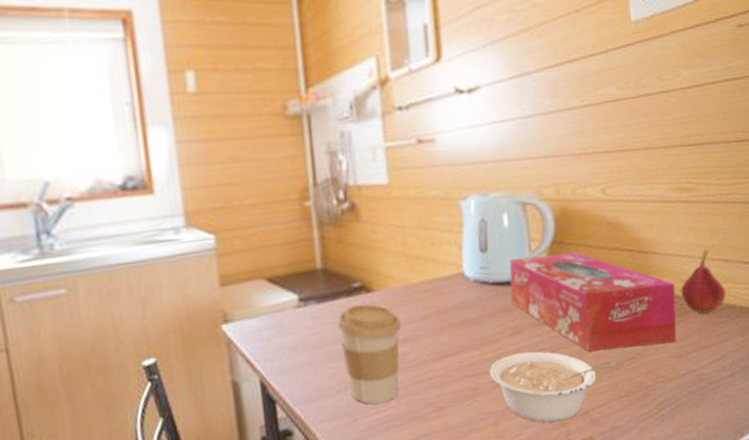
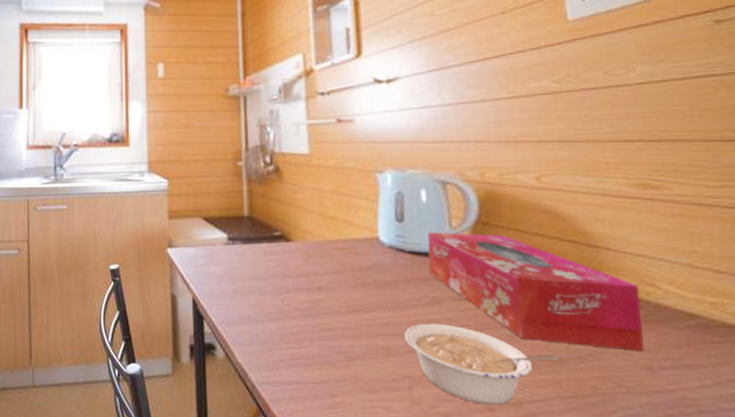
coffee cup: present [338,303,401,404] -> none [259,250,315,341]
fruit: present [681,249,726,314] -> none [647,254,720,328]

